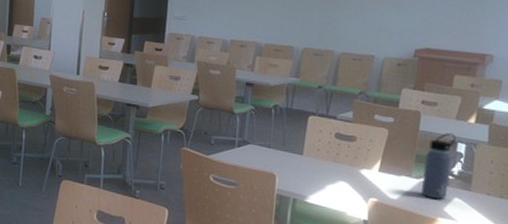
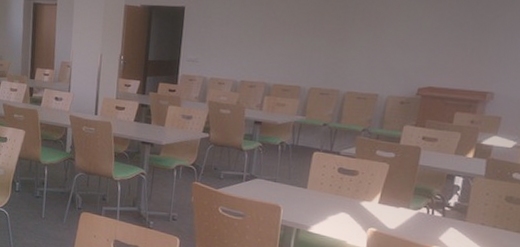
water bottle: present [421,133,457,200] -> none [418,167,455,230]

